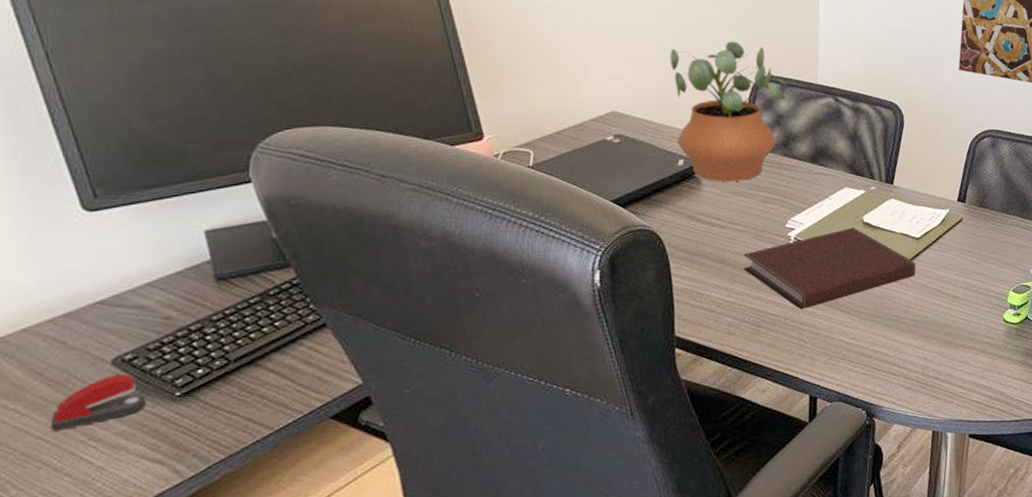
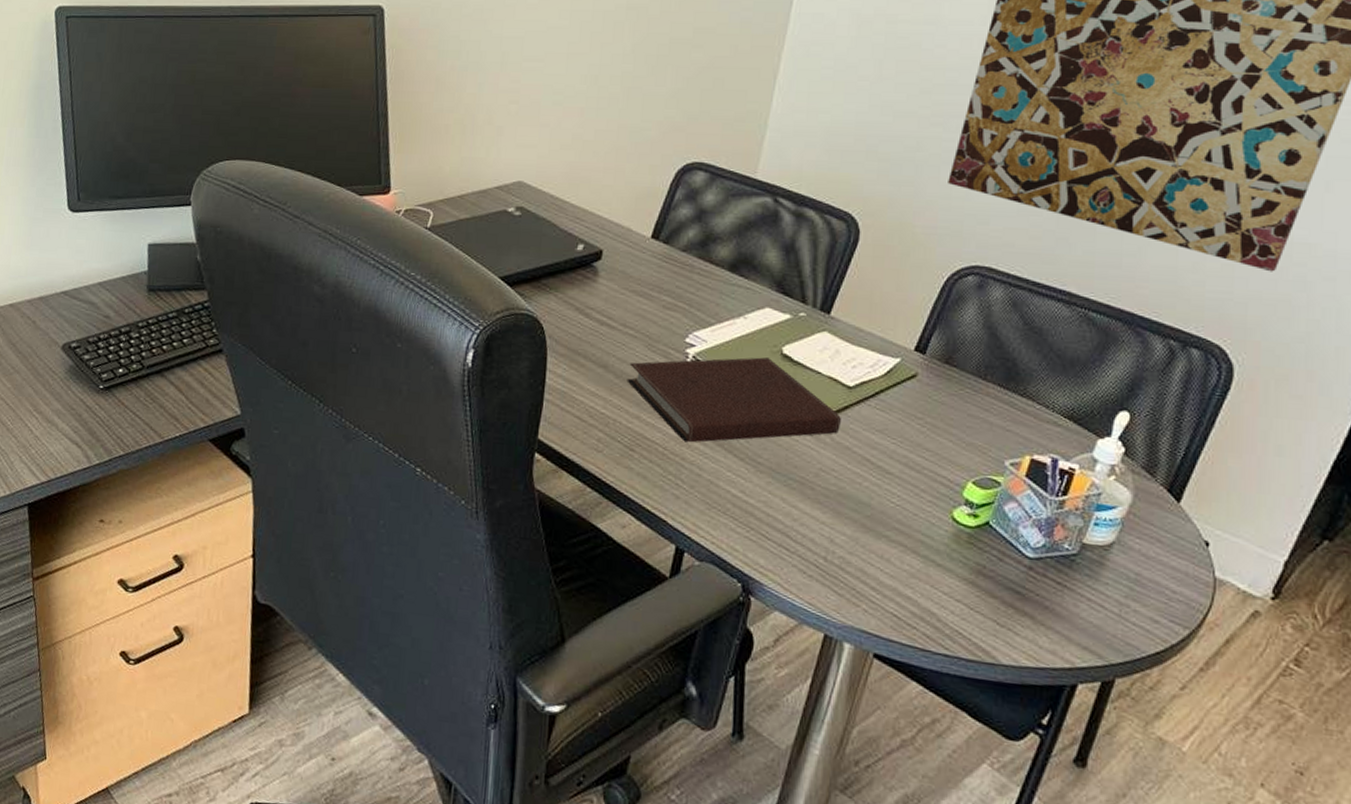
stapler: present [50,373,147,432] -> none [11,358,79,398]
potted plant: present [669,41,788,182] -> none [581,118,720,279]

